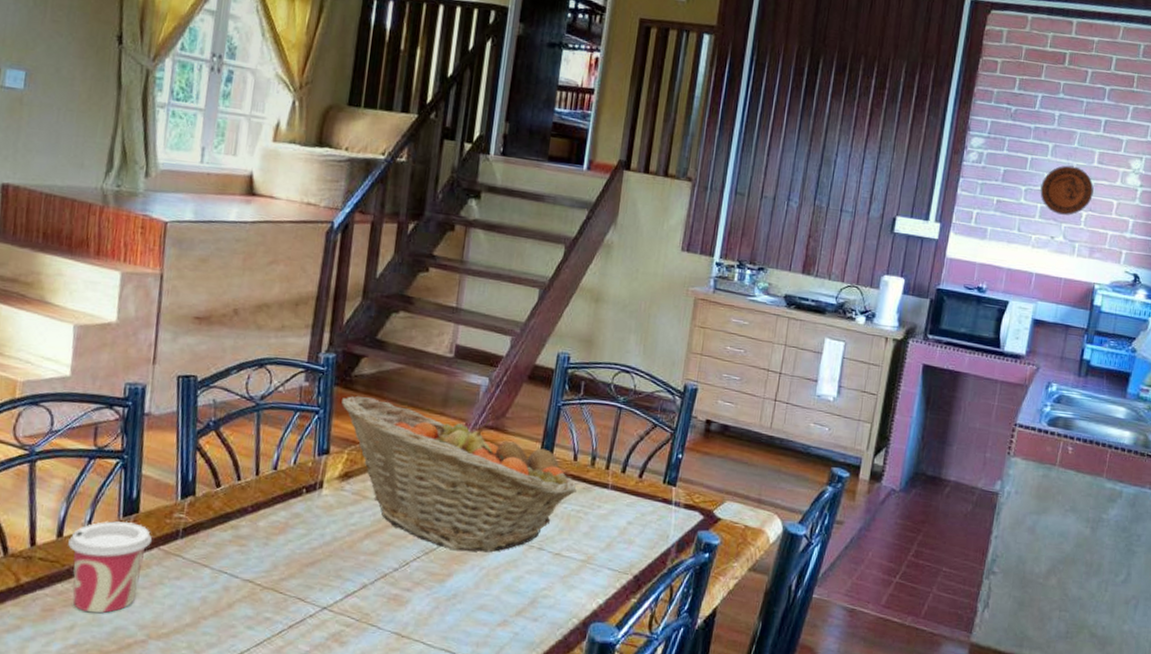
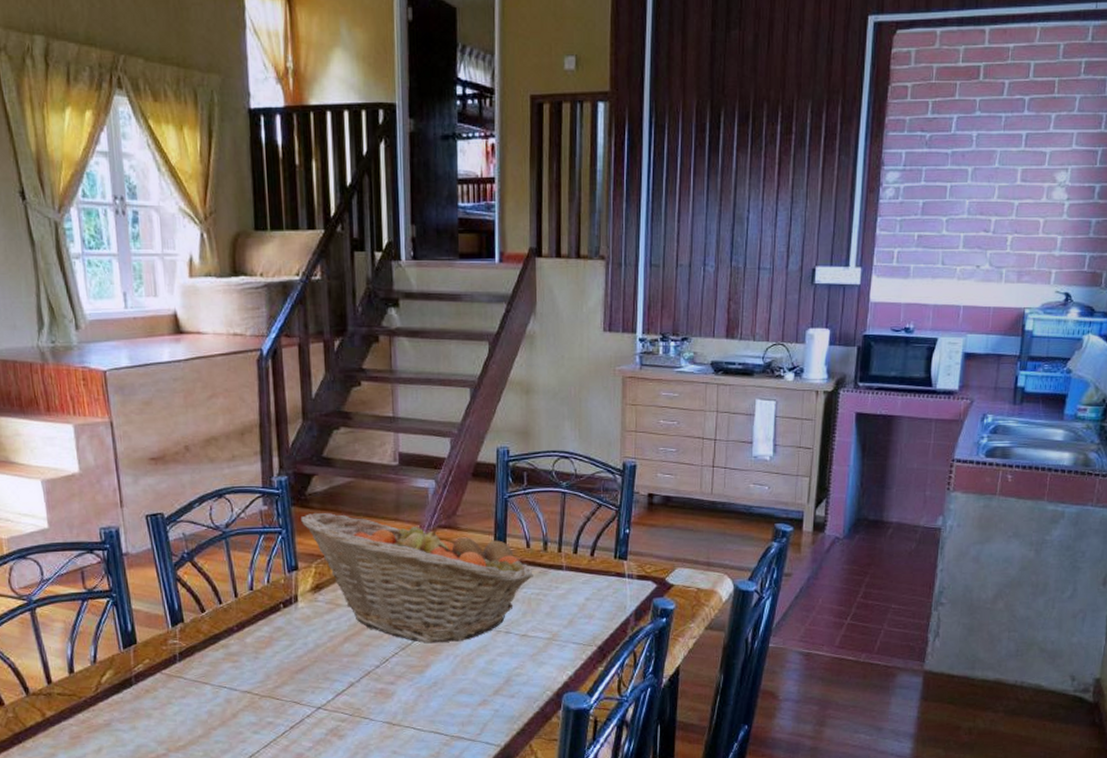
cup: present [68,520,153,613] -> none [80,652,154,736]
decorative plate: present [1040,165,1094,216] -> none [962,188,1018,241]

